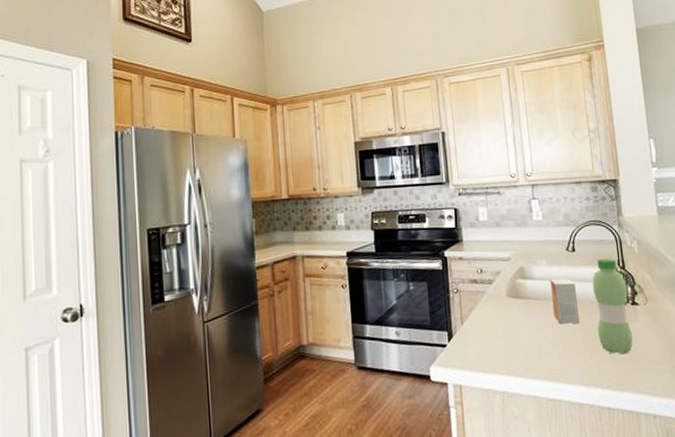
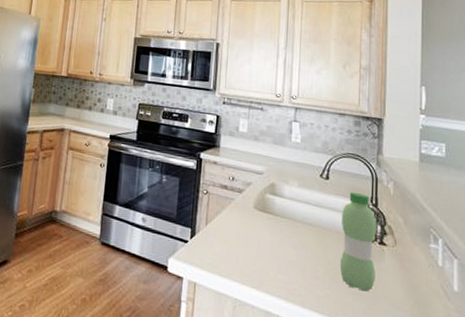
small box: present [550,278,580,324] -> none [298,201,325,250]

